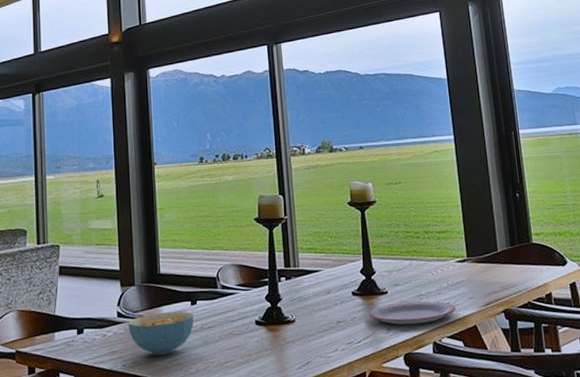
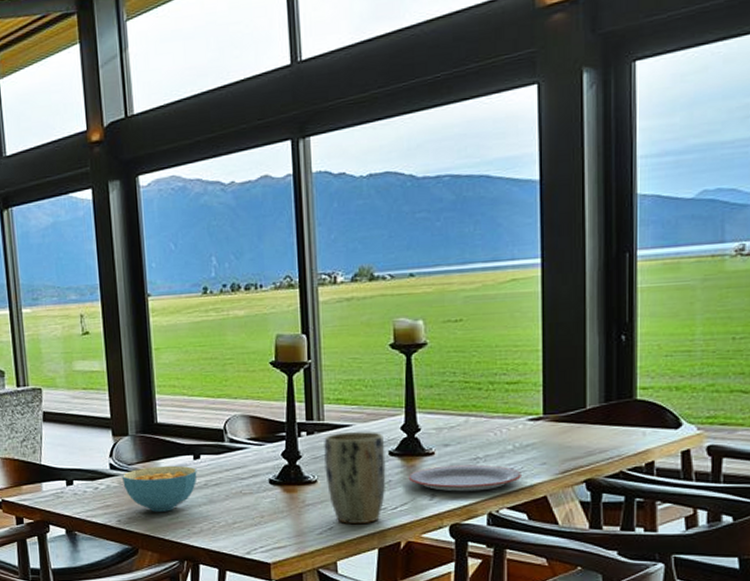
plant pot: none [299,275,351,358] -> present [324,431,386,525]

